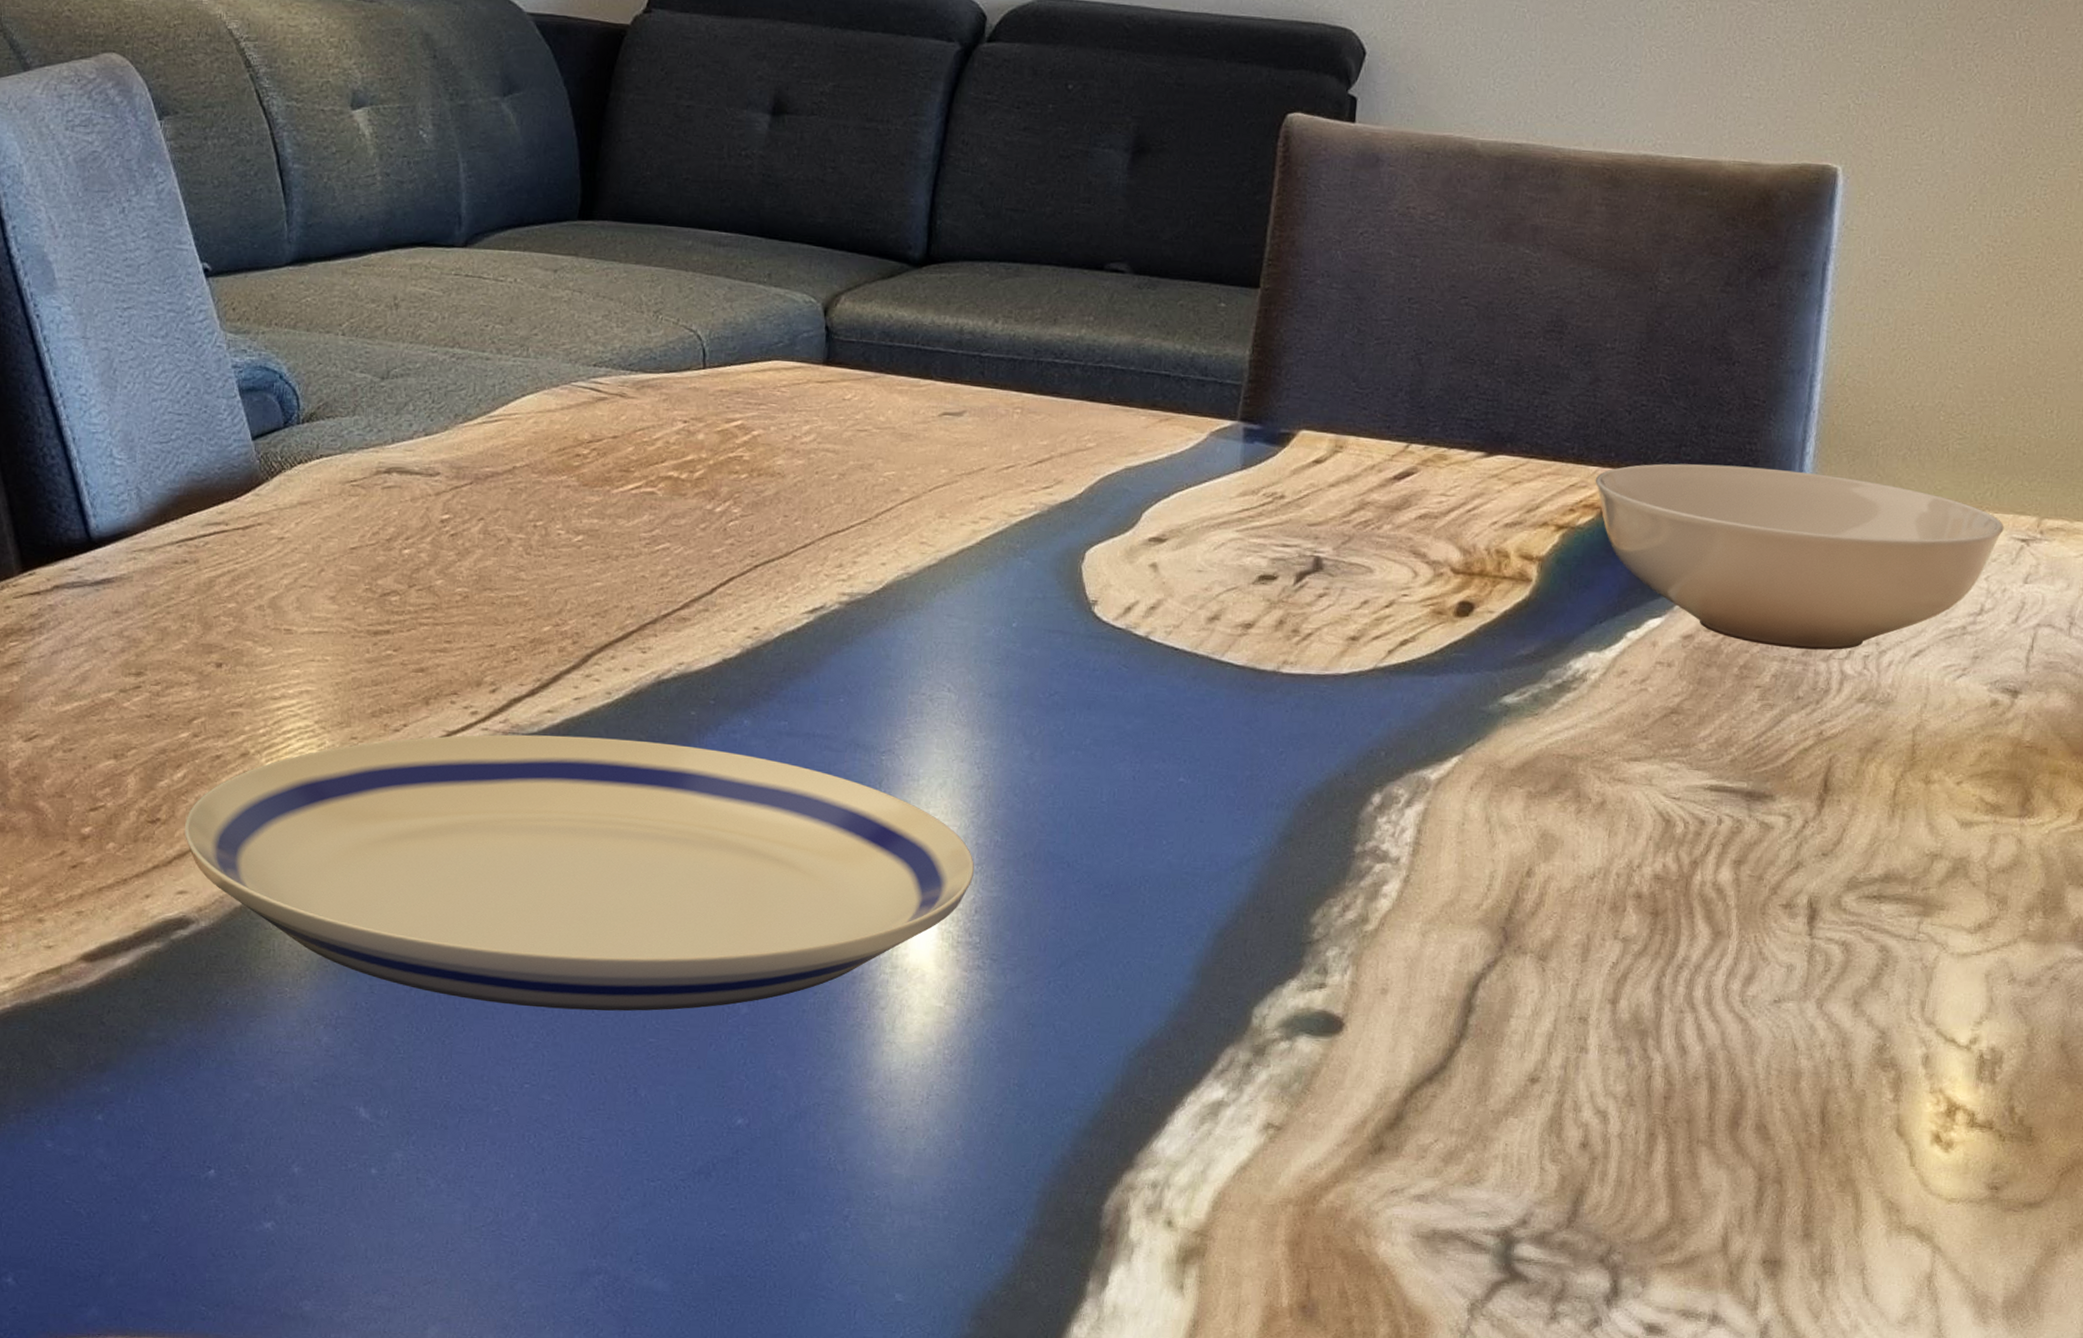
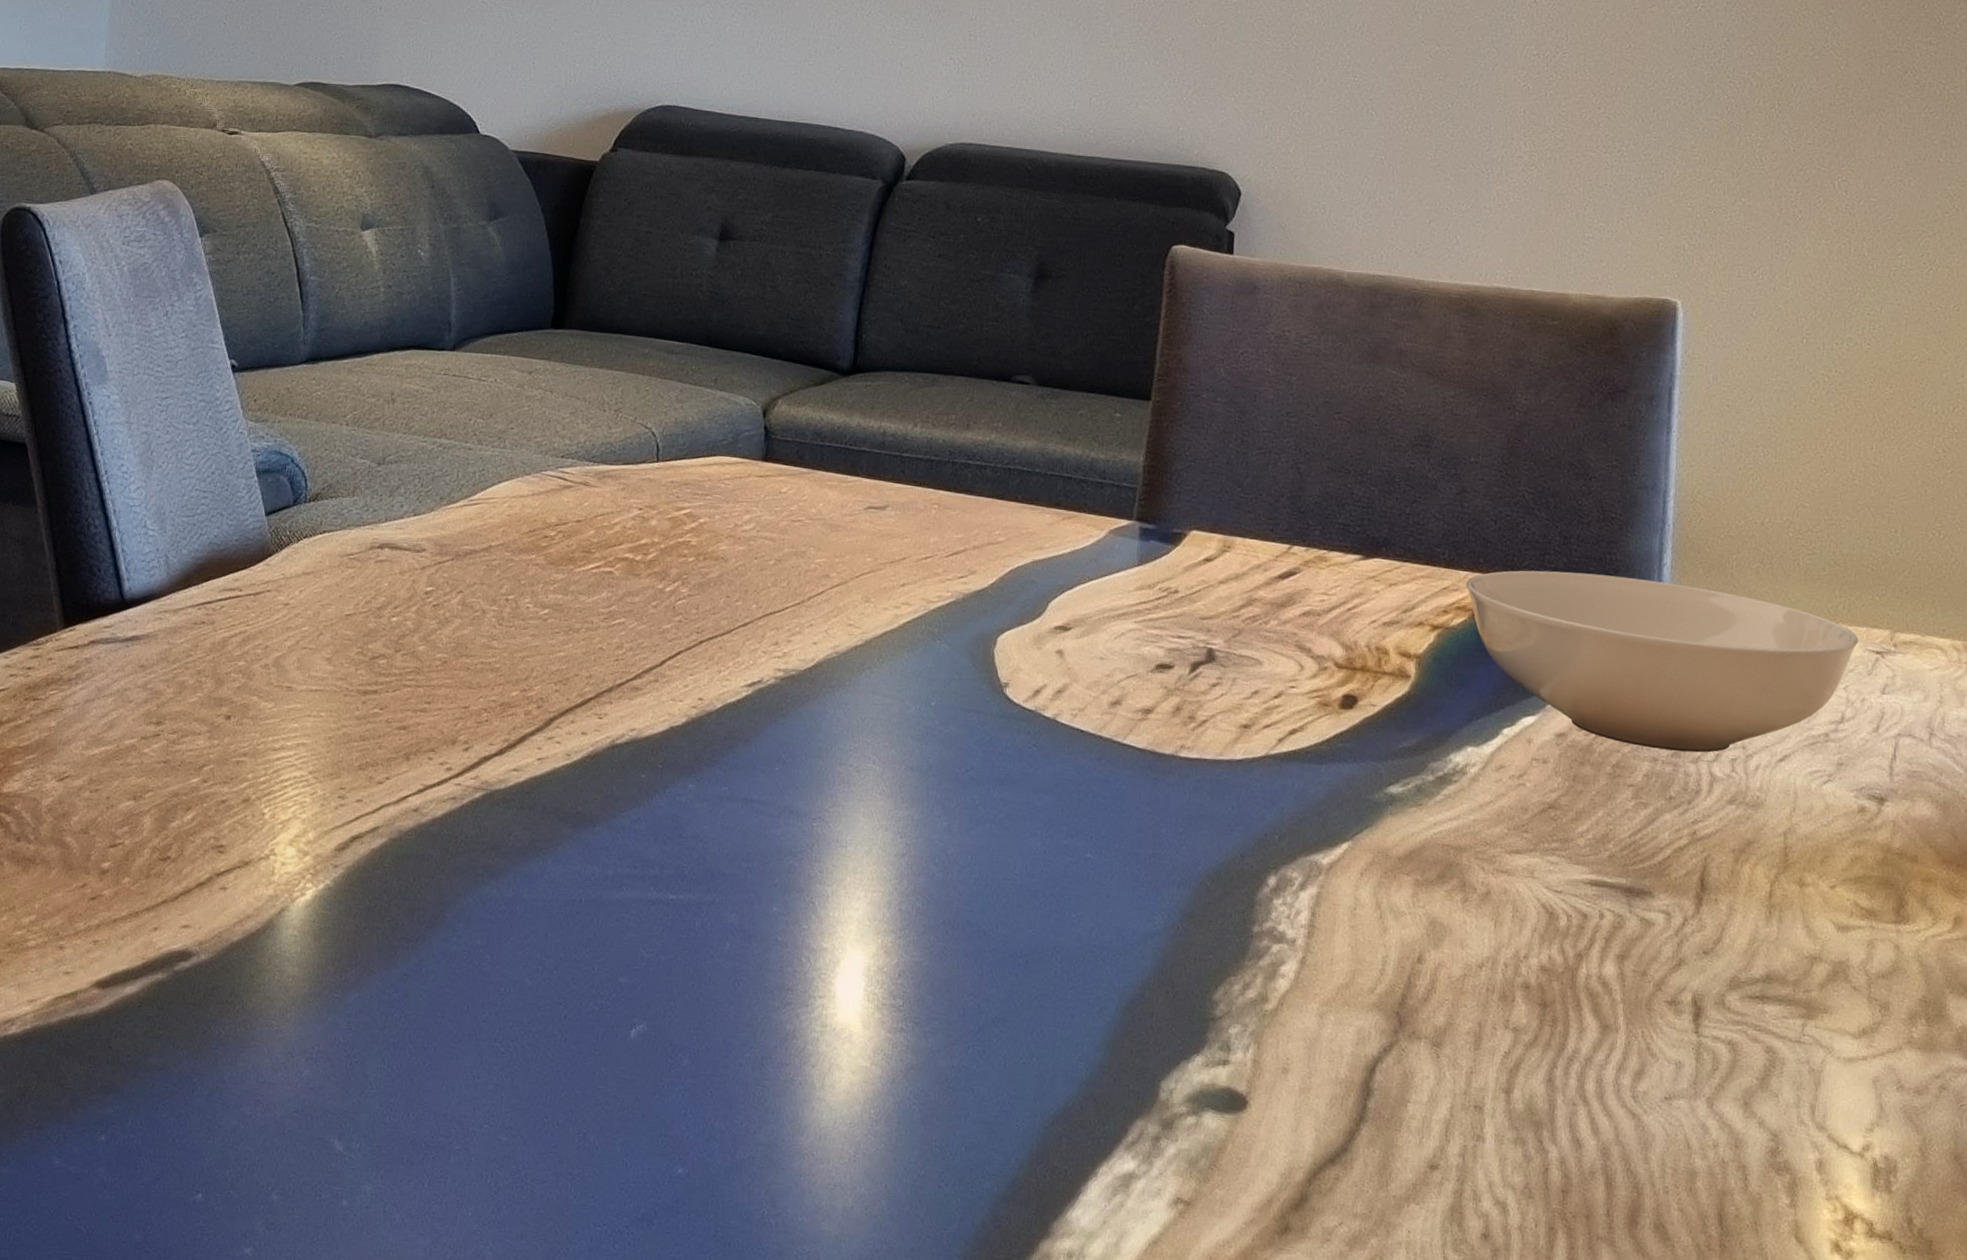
plate: present [184,734,975,1011] -> none [190,789,898,1059]

